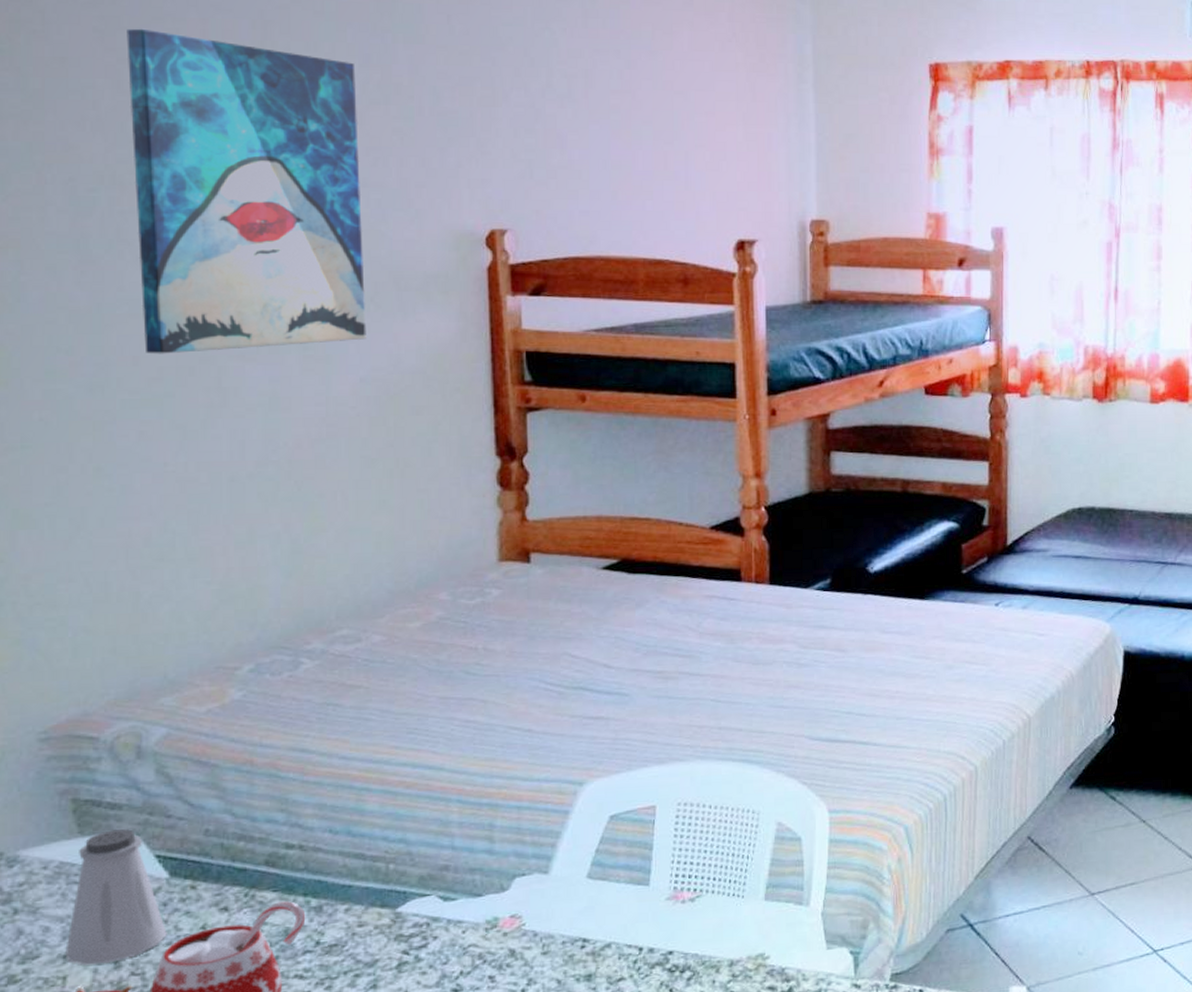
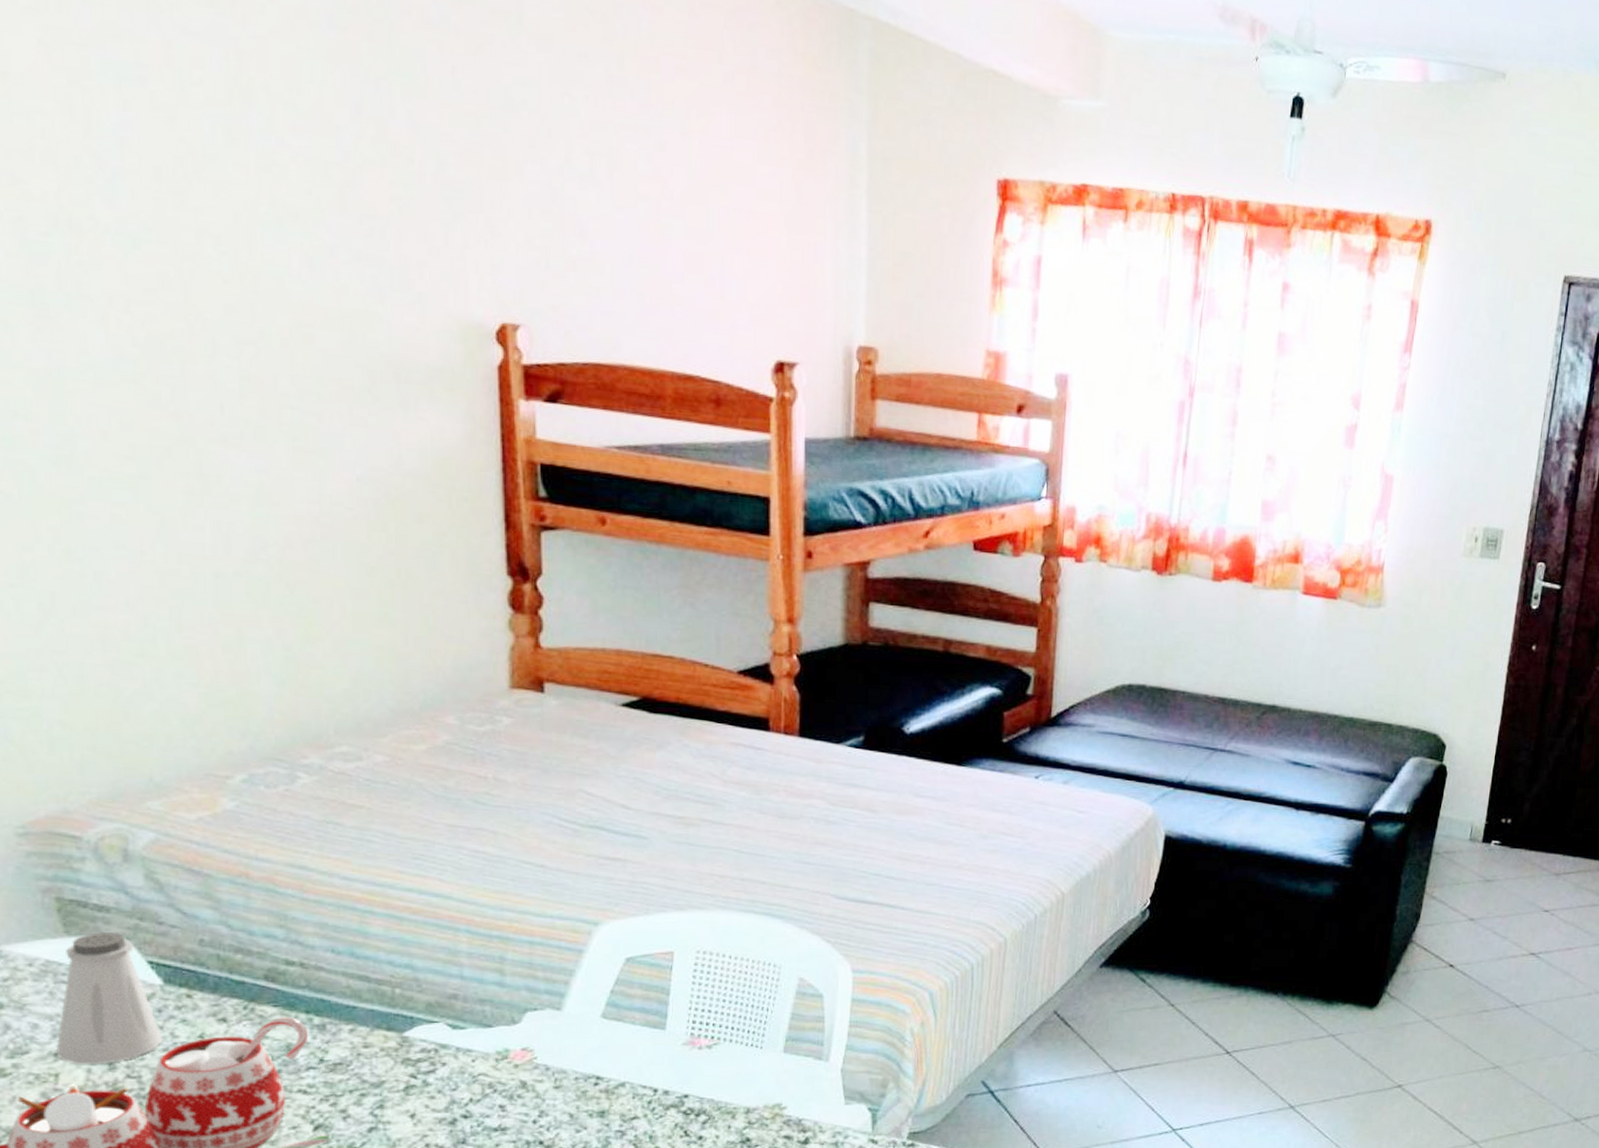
wall art: present [127,28,366,354] -> none [77,45,363,434]

